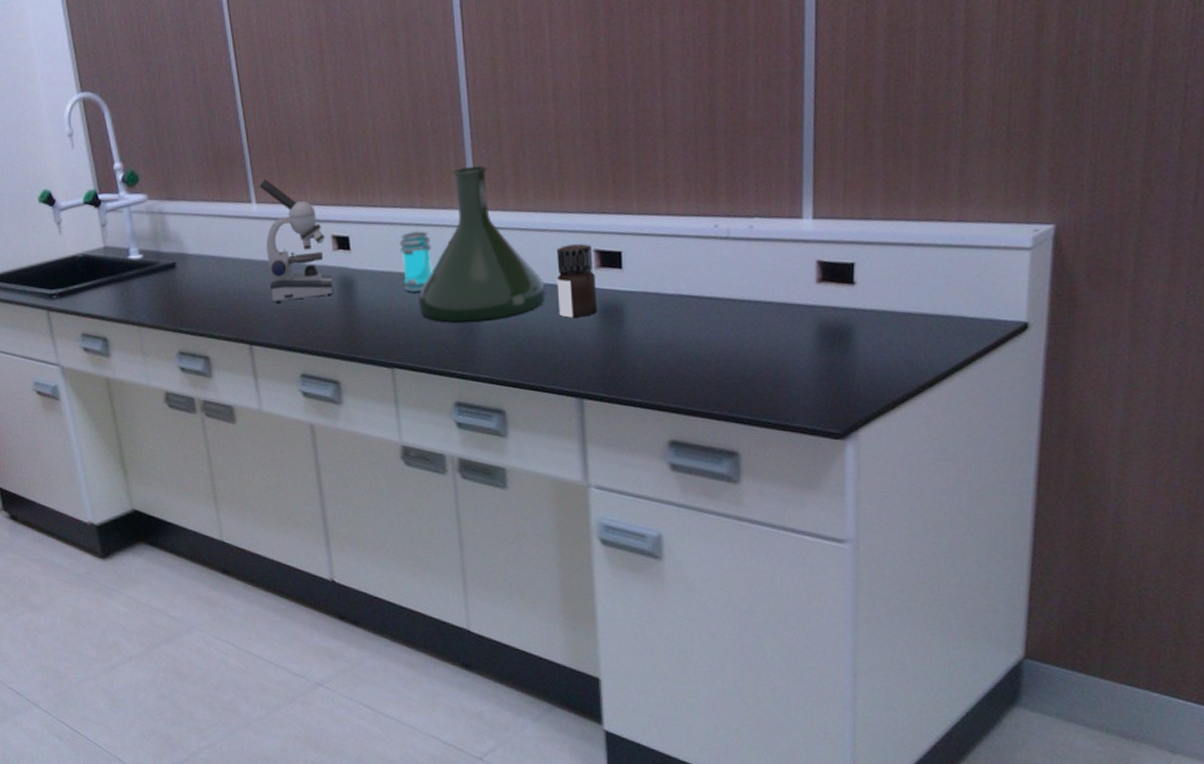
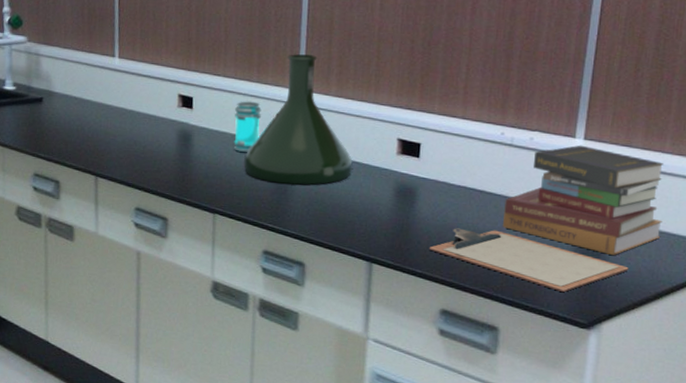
microscope: present [259,178,334,303] -> none [119,38,174,145]
bottle: present [556,243,597,318] -> none [361,130,397,194]
clipboard: none [646,340,883,401] -> present [428,228,629,292]
books: none [729,225,916,350] -> present [503,145,663,256]

